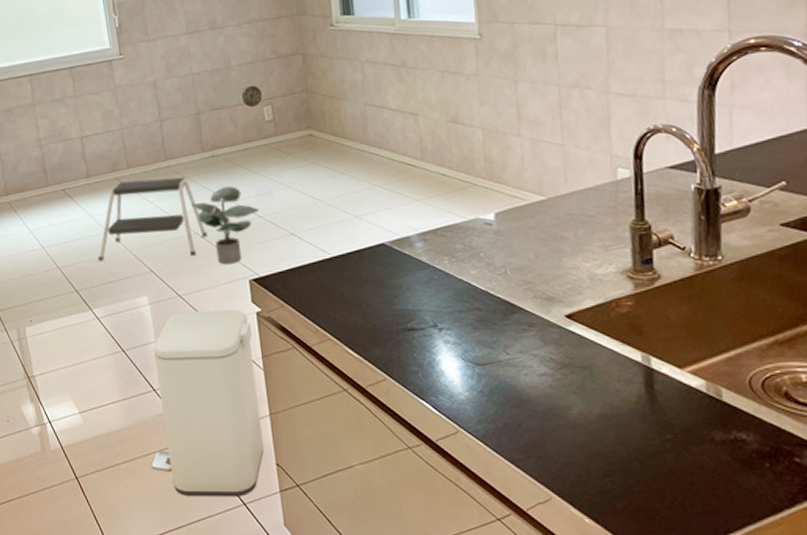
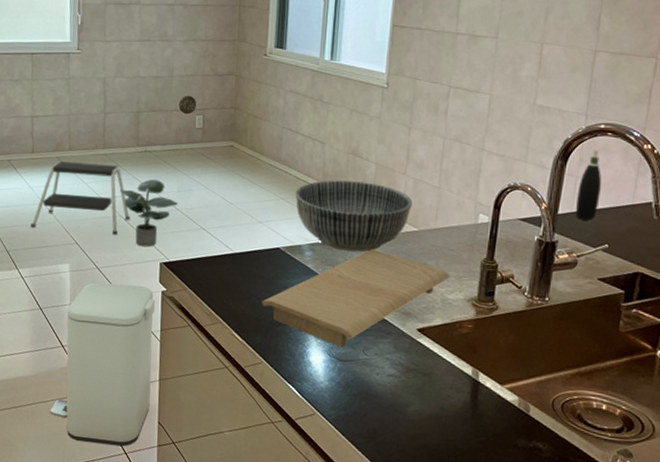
cutting board: none [374,229,595,349] -> present [262,249,450,348]
bowl: none [392,151,534,236] -> present [295,180,413,252]
soap dispenser: none [735,68,765,157] -> present [575,148,601,220]

